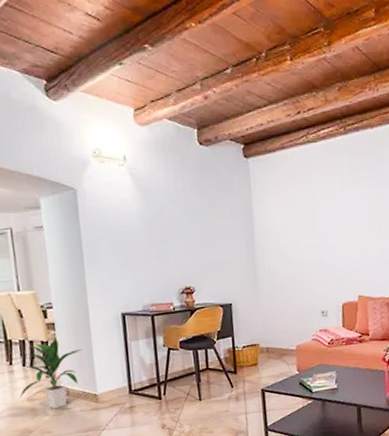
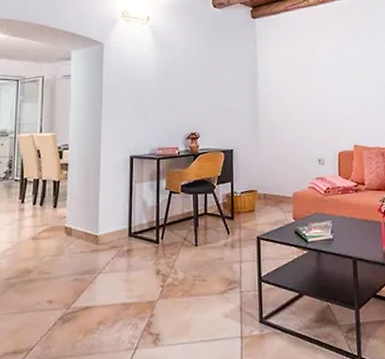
indoor plant: present [19,338,84,409] -> none [25,178,91,249]

